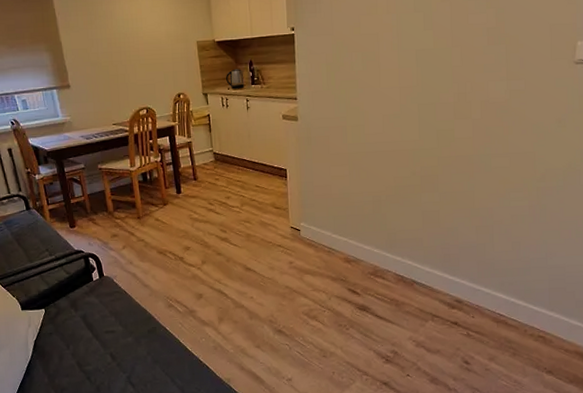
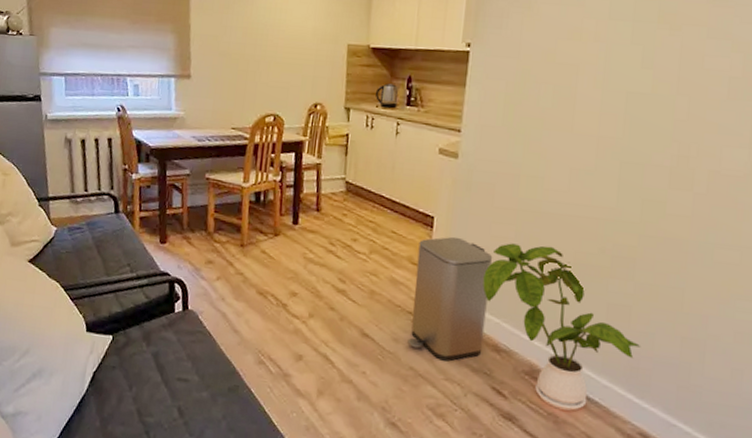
pedal bin: none [278,181,337,277] -> present [407,236,493,362]
house plant: none [330,177,450,295] -> present [482,243,641,411]

